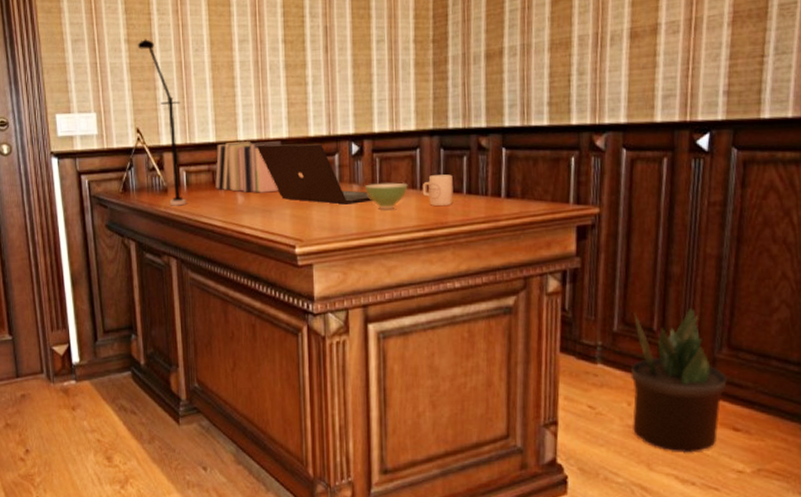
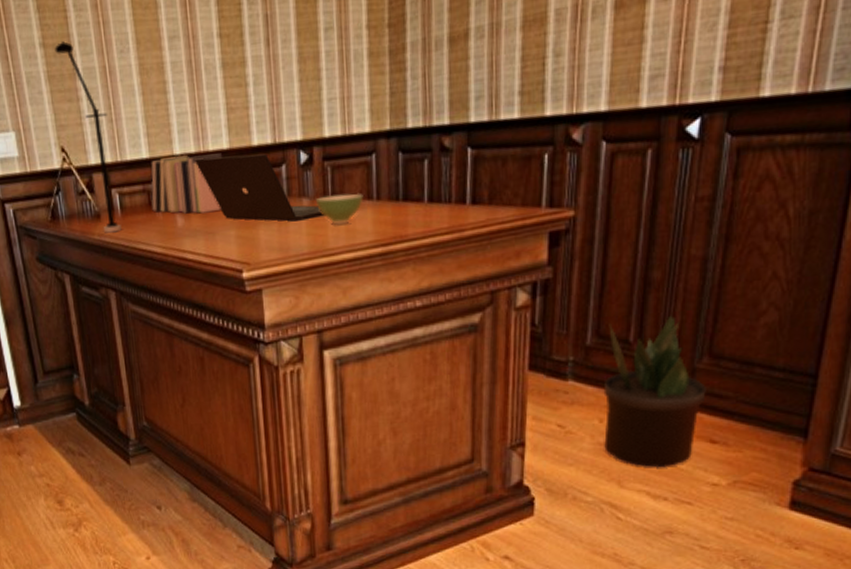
mug: present [422,174,453,207] -> none [379,181,414,219]

